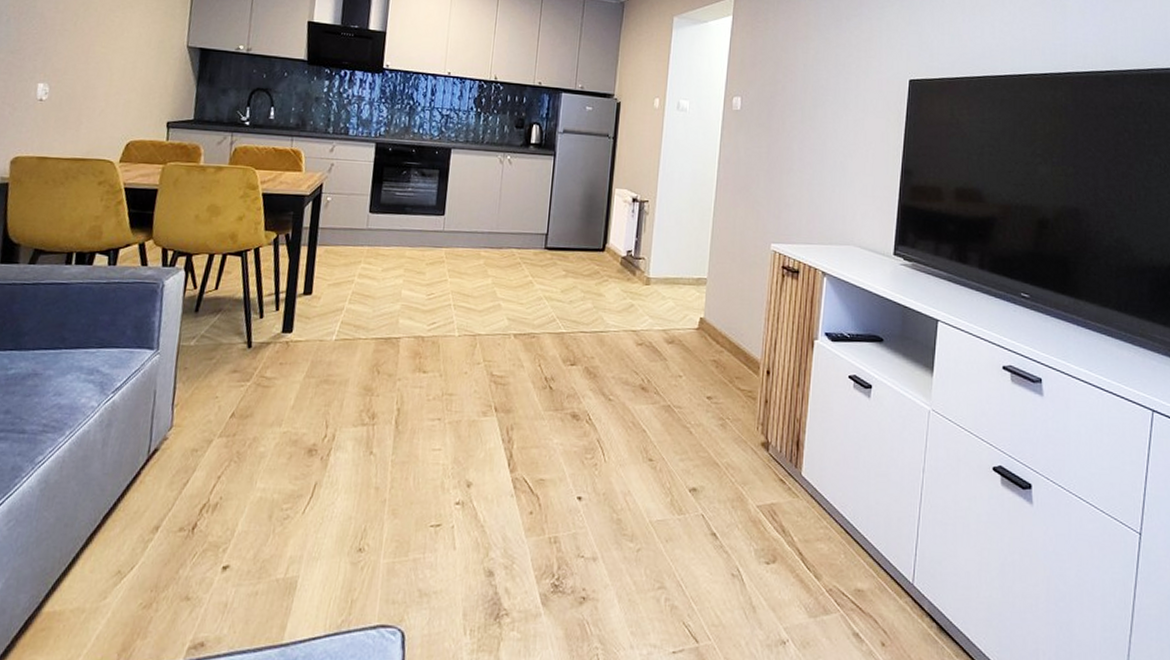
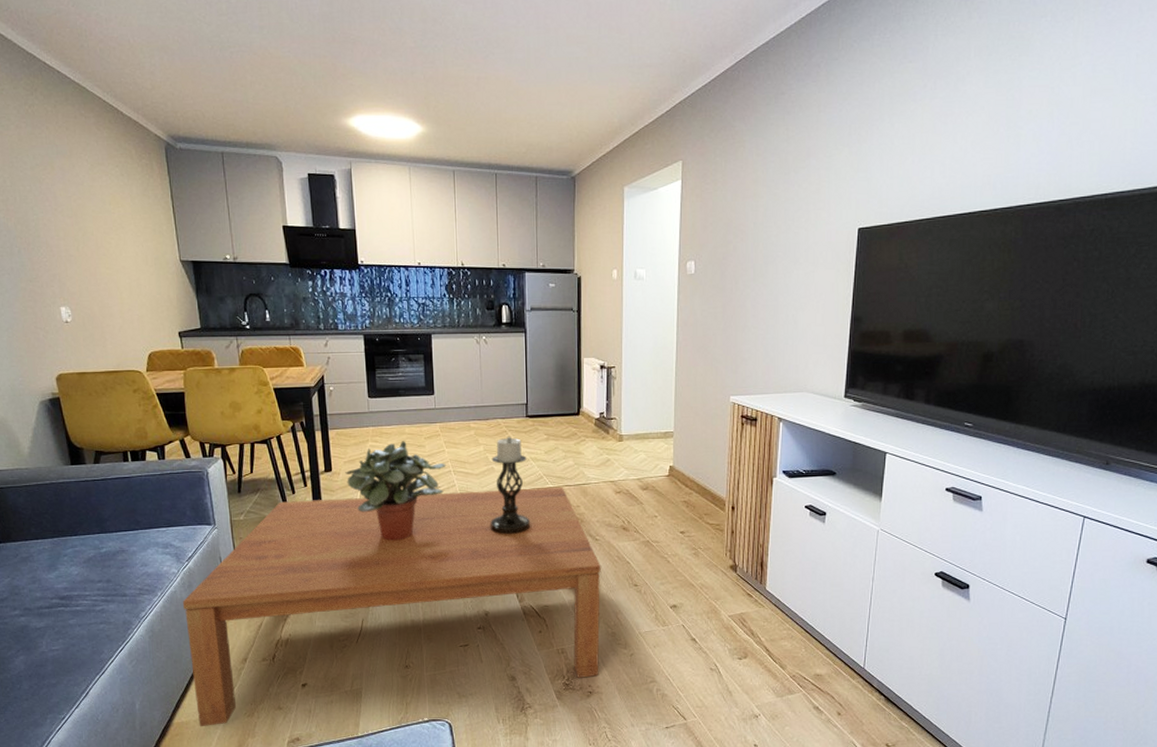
coffee table: none [75,326,612,621] -> present [182,486,601,727]
potted plant: none [327,265,447,385] -> present [345,441,446,541]
candle holder: none [486,269,540,387] -> present [490,436,531,535]

